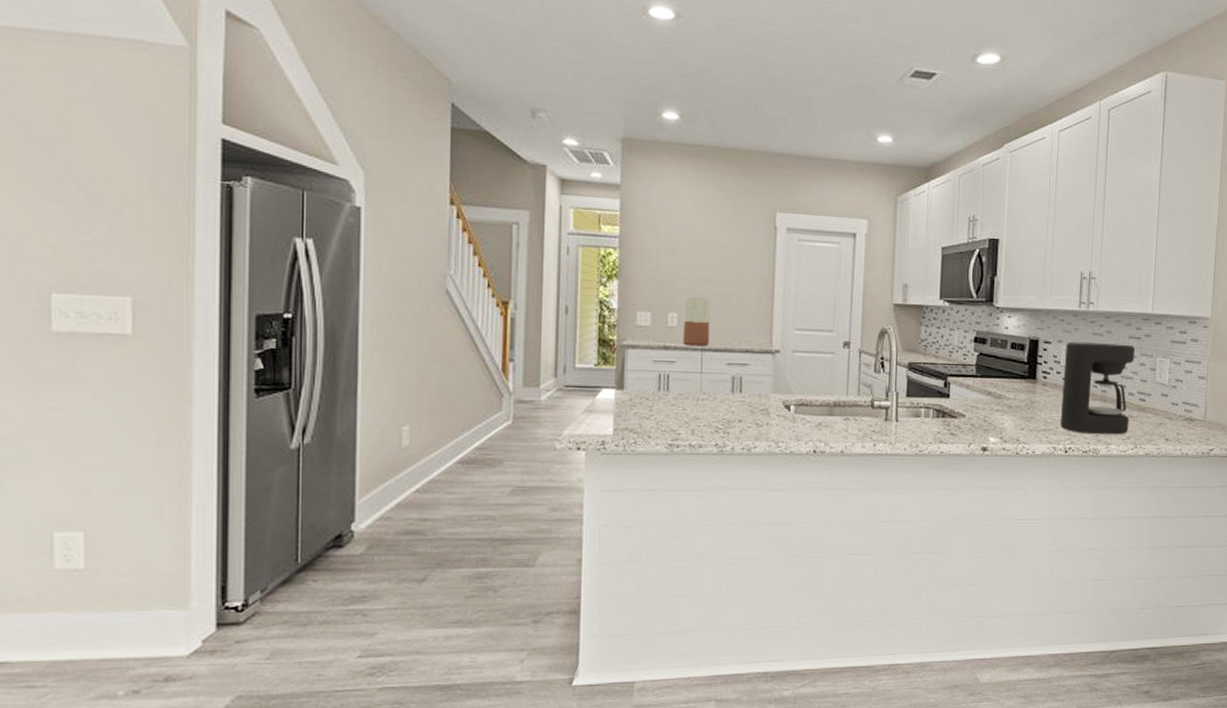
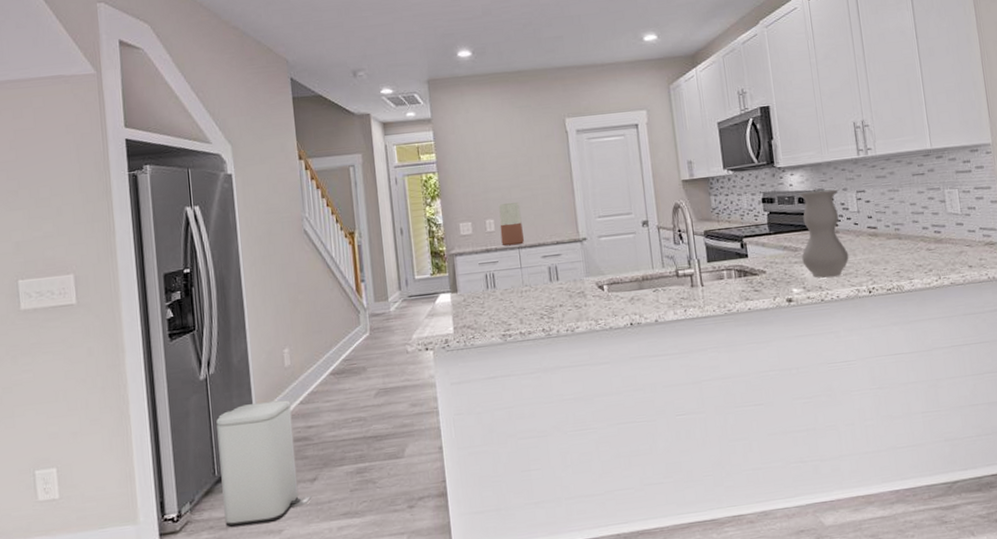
pedal bin: none [304,485,418,624] -> present [216,400,312,527]
vase: none [1004,338,1053,432] -> present [798,189,849,279]
coffee maker: present [1060,342,1136,435] -> none [851,181,929,273]

